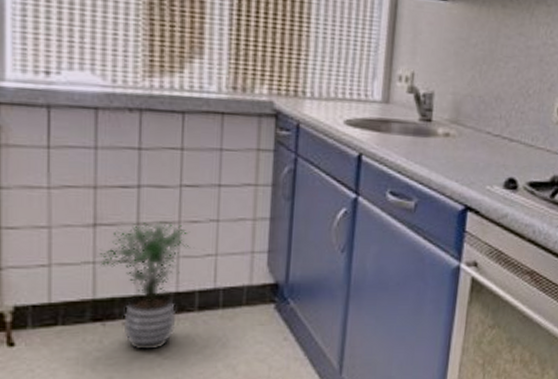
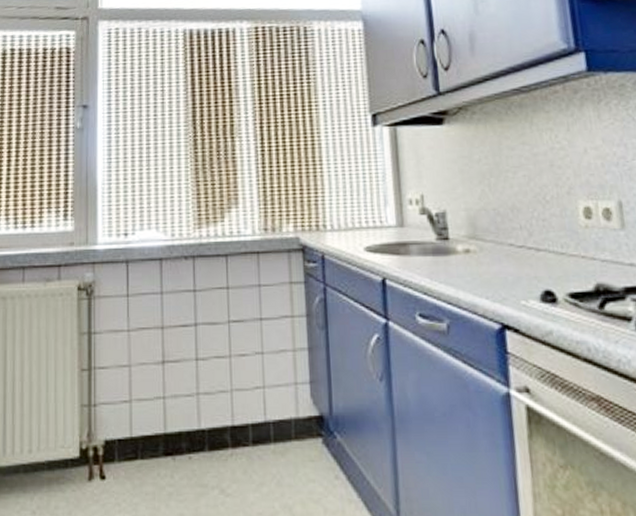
potted plant: present [97,222,195,351] -> none [166,356,245,488]

